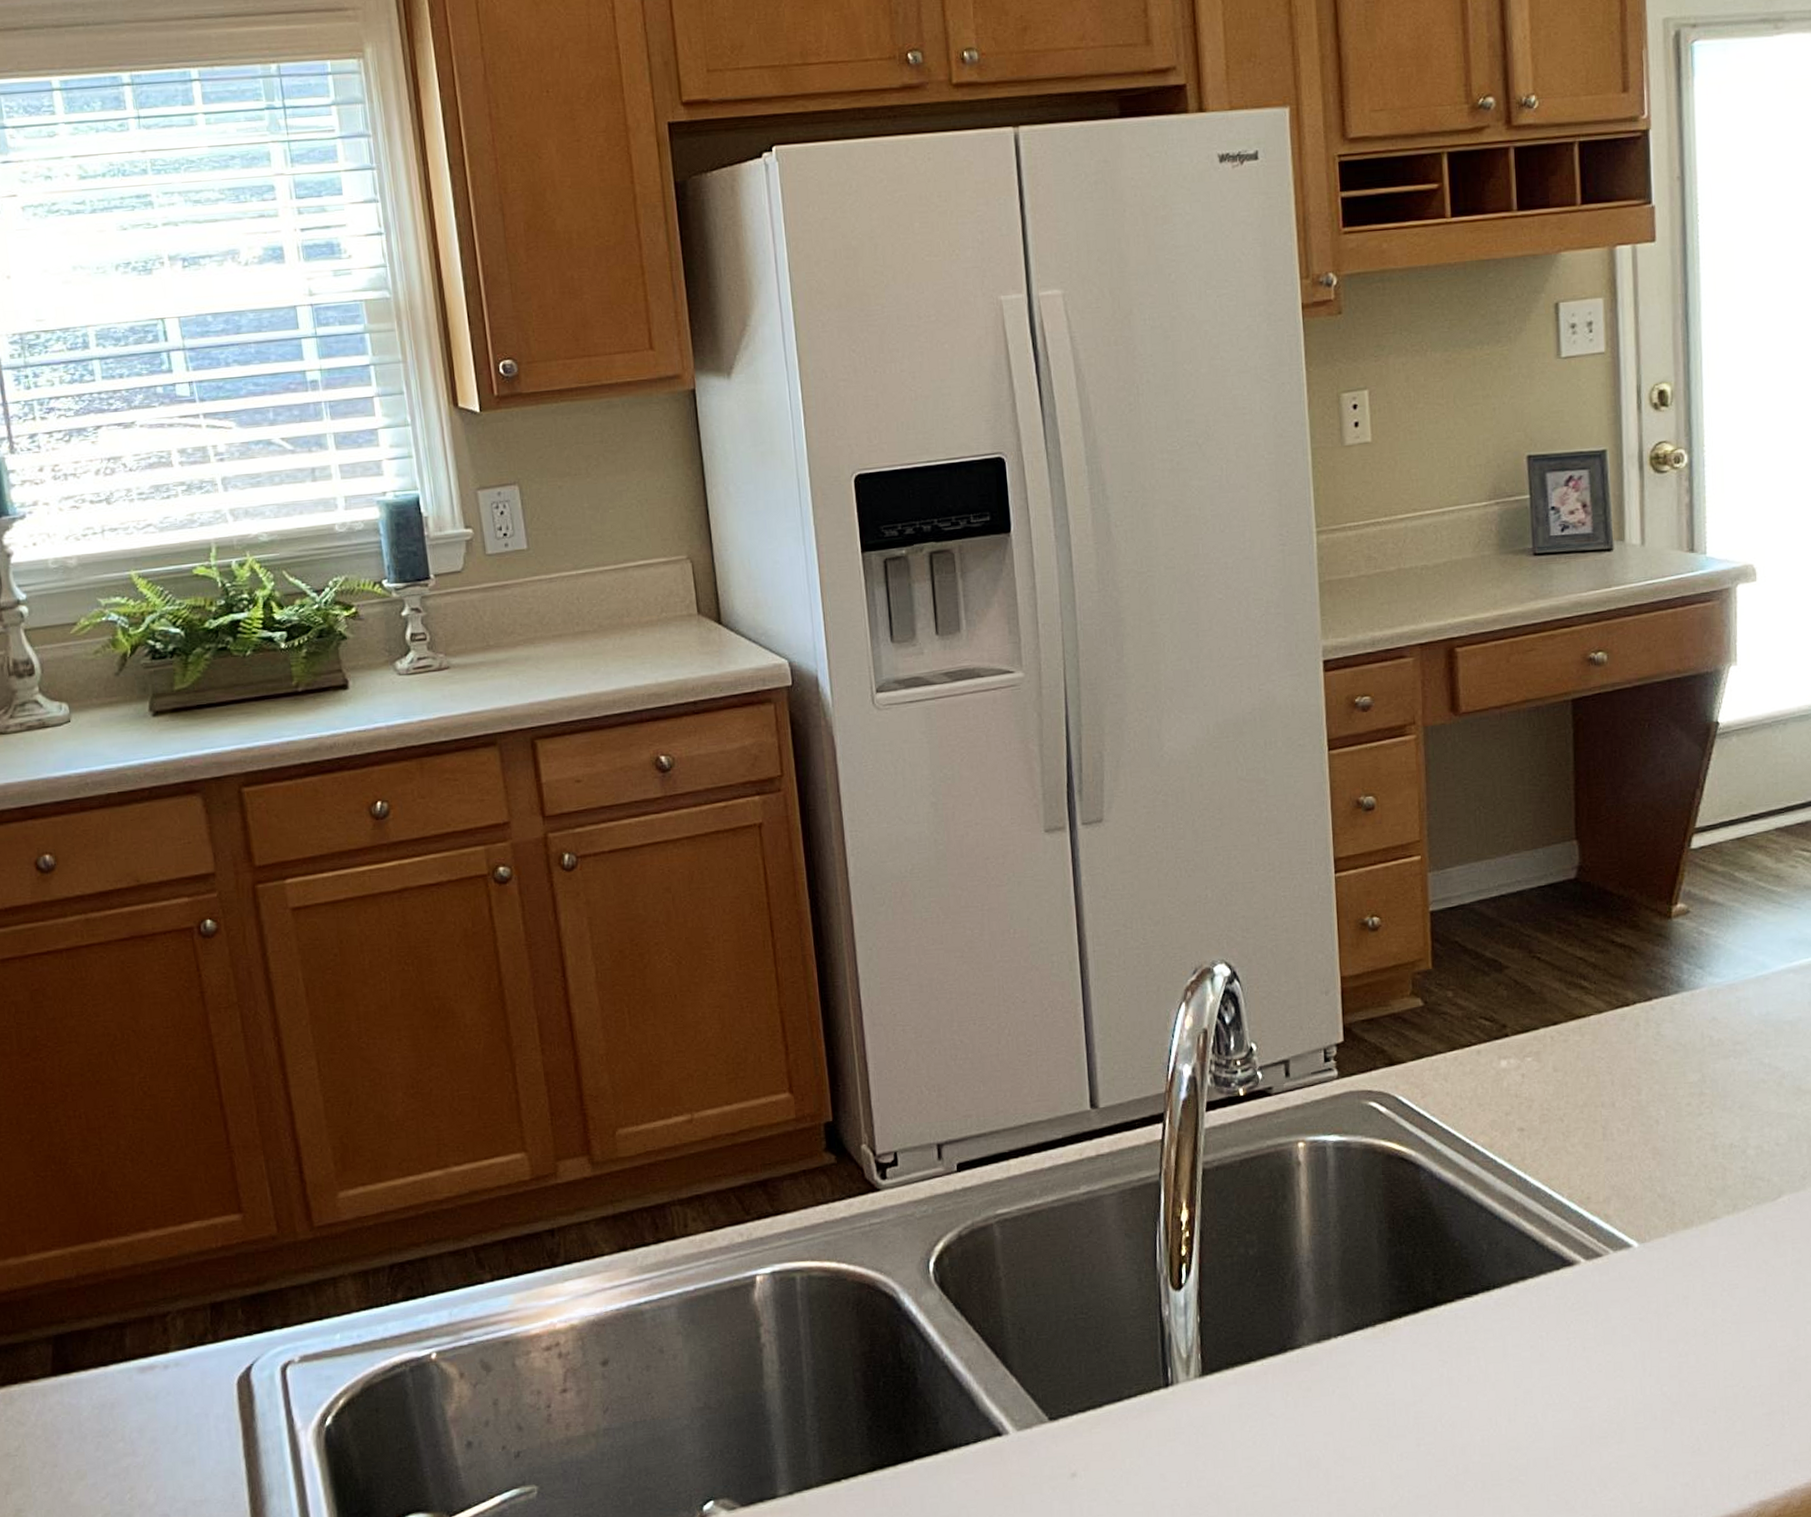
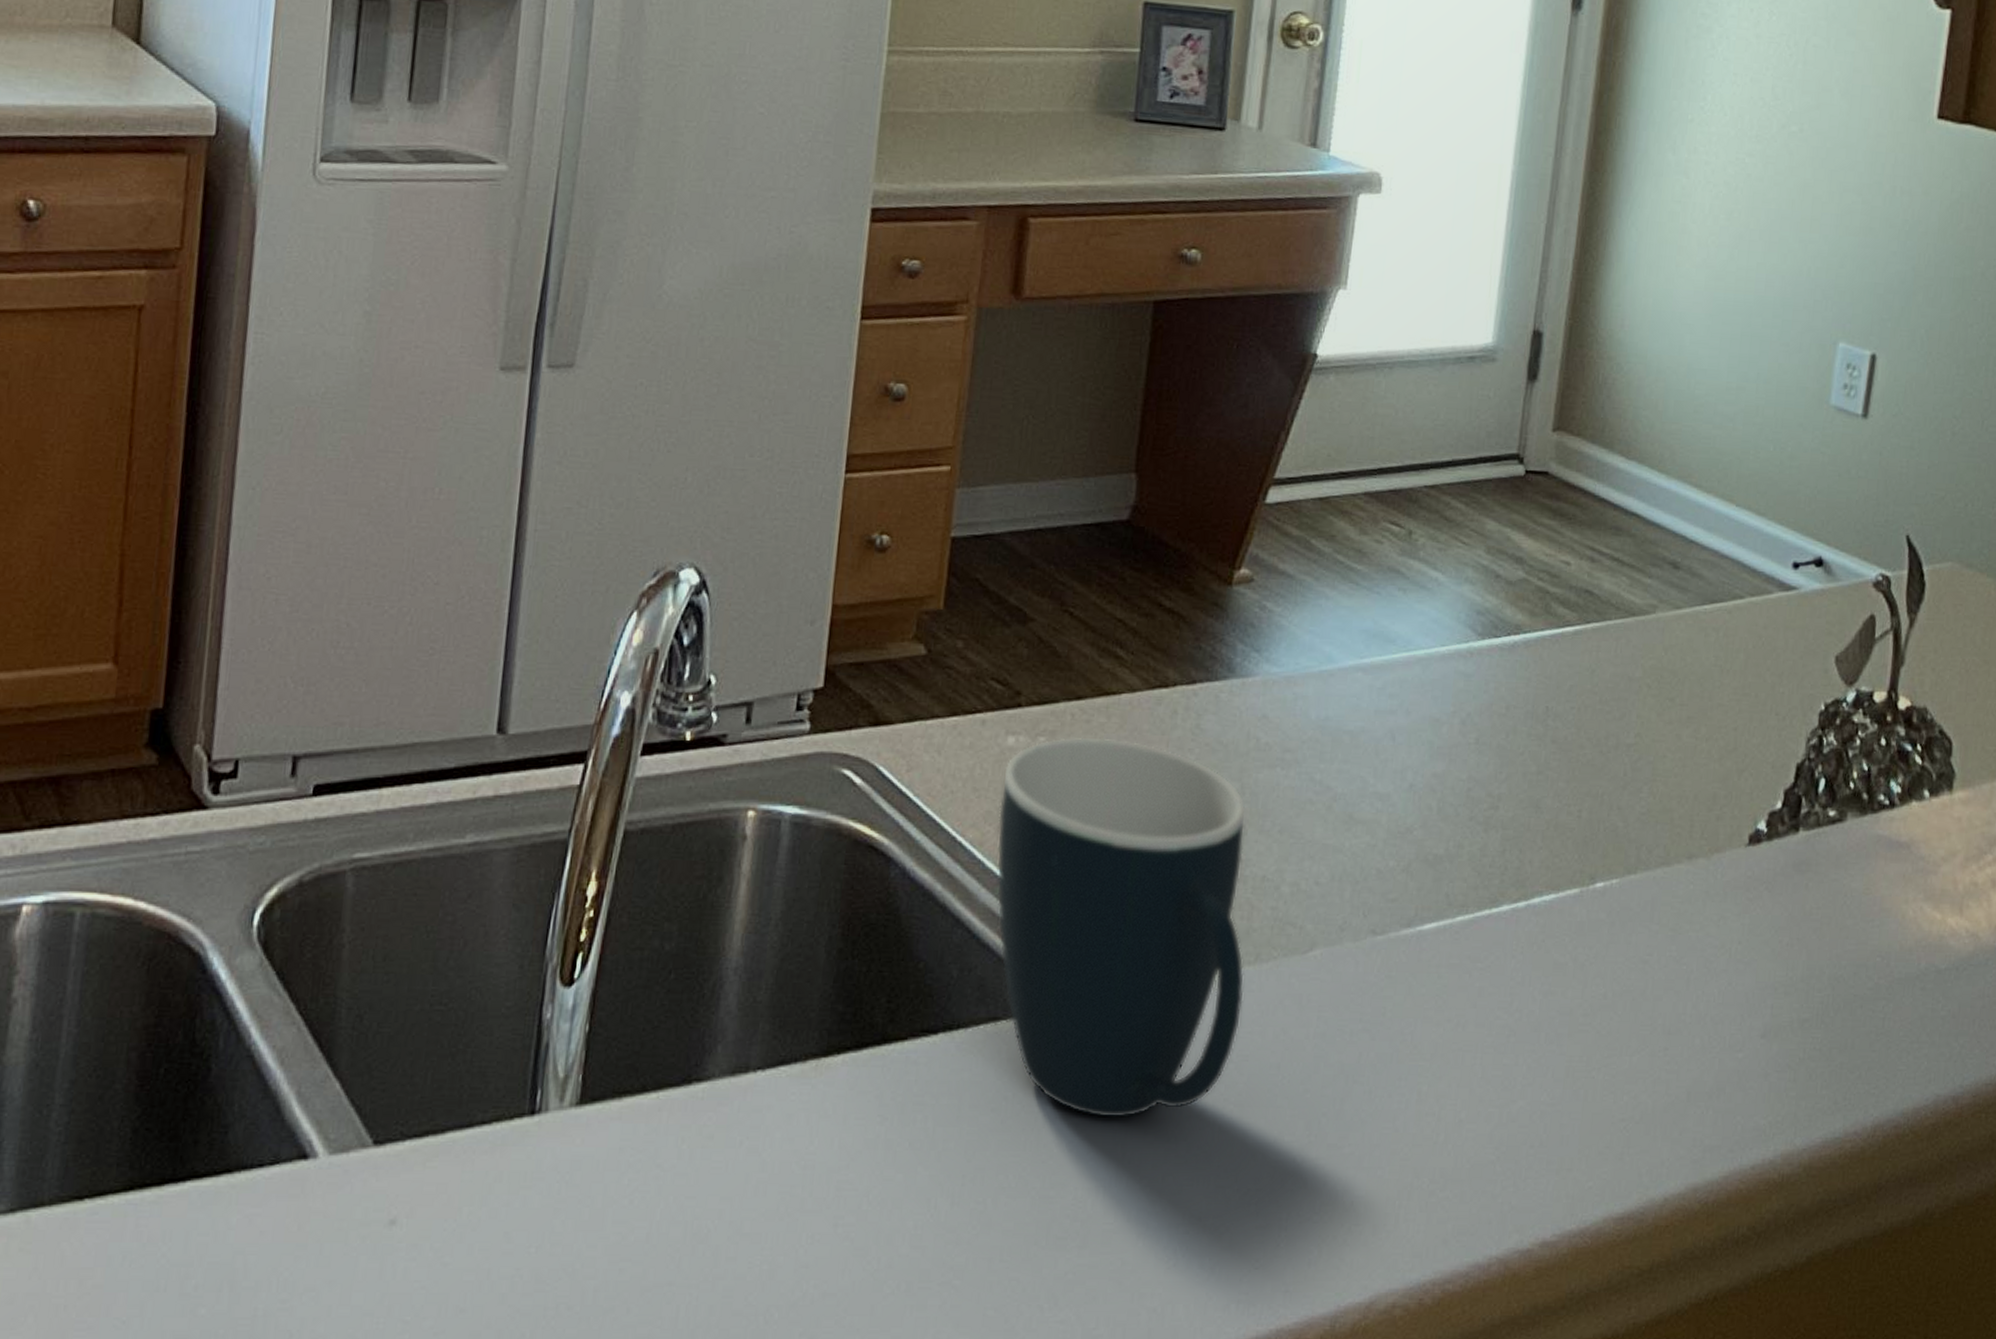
mug: none [1501,1051,1728,1344] -> present [996,736,1247,1119]

